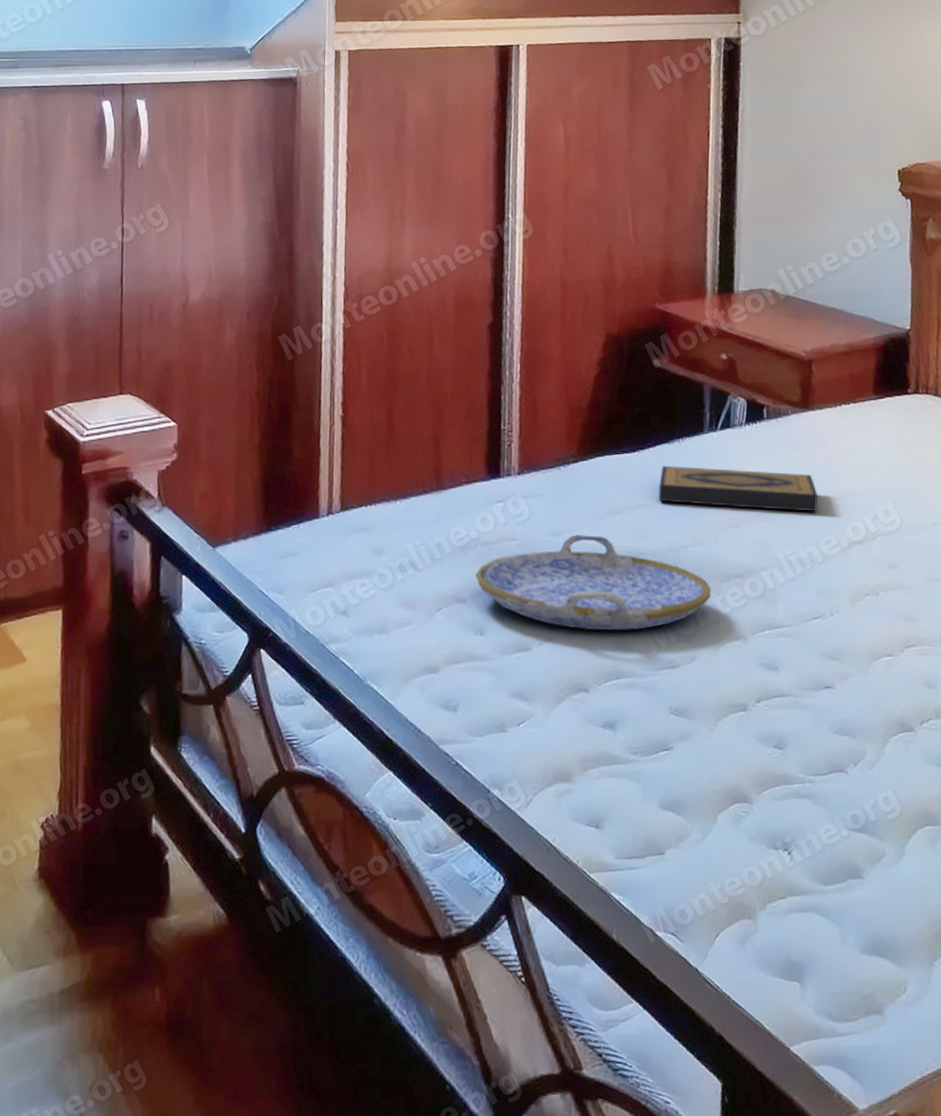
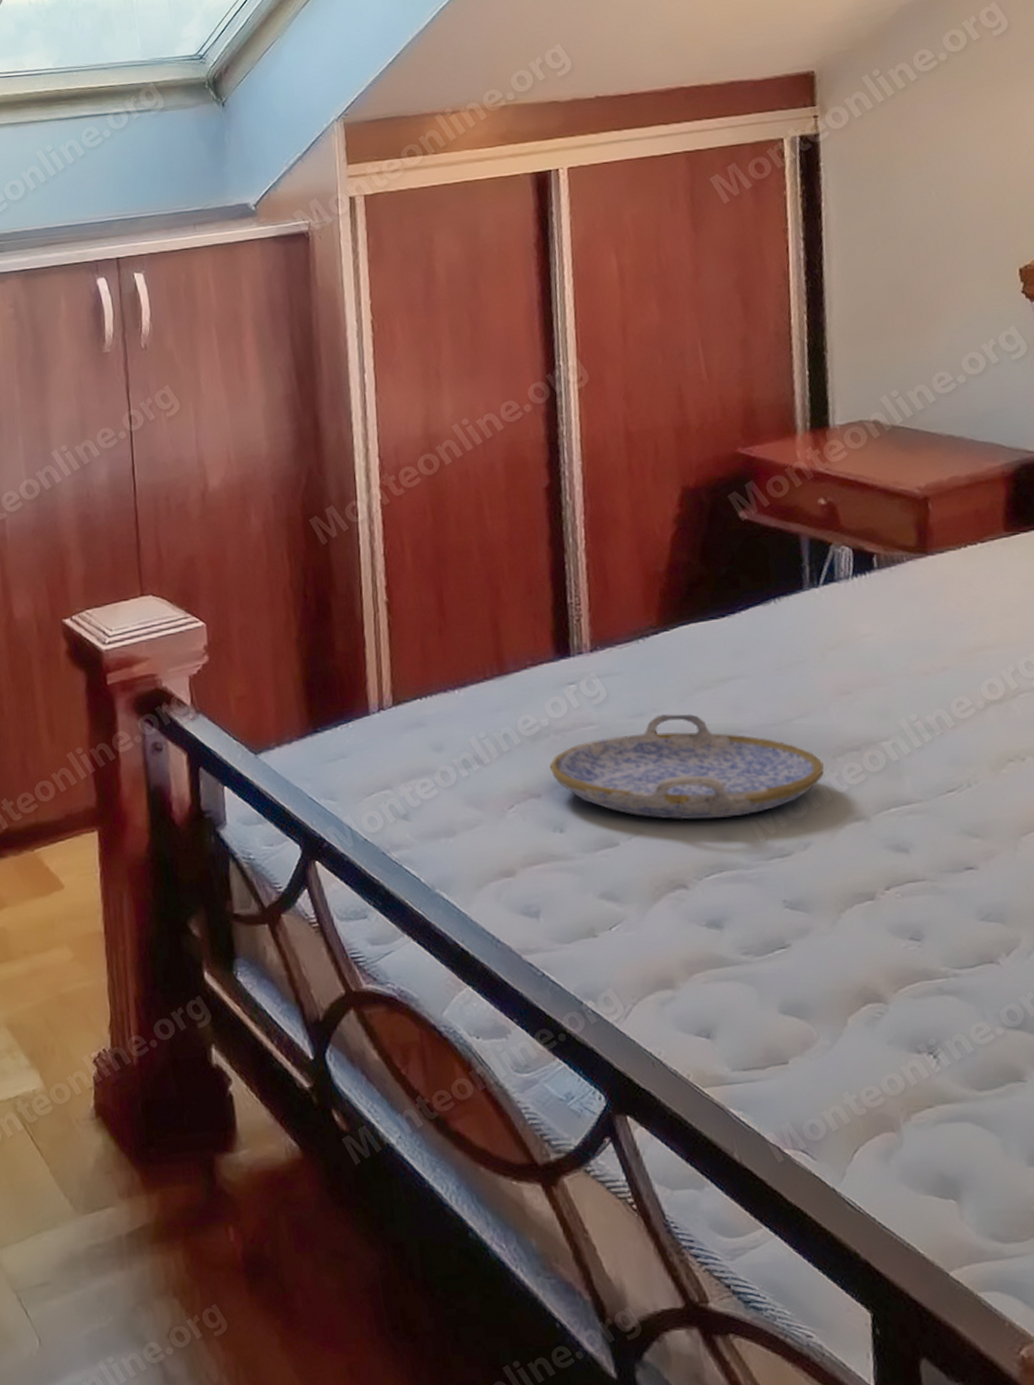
hardback book: present [658,465,819,512] -> none [755,628,946,672]

